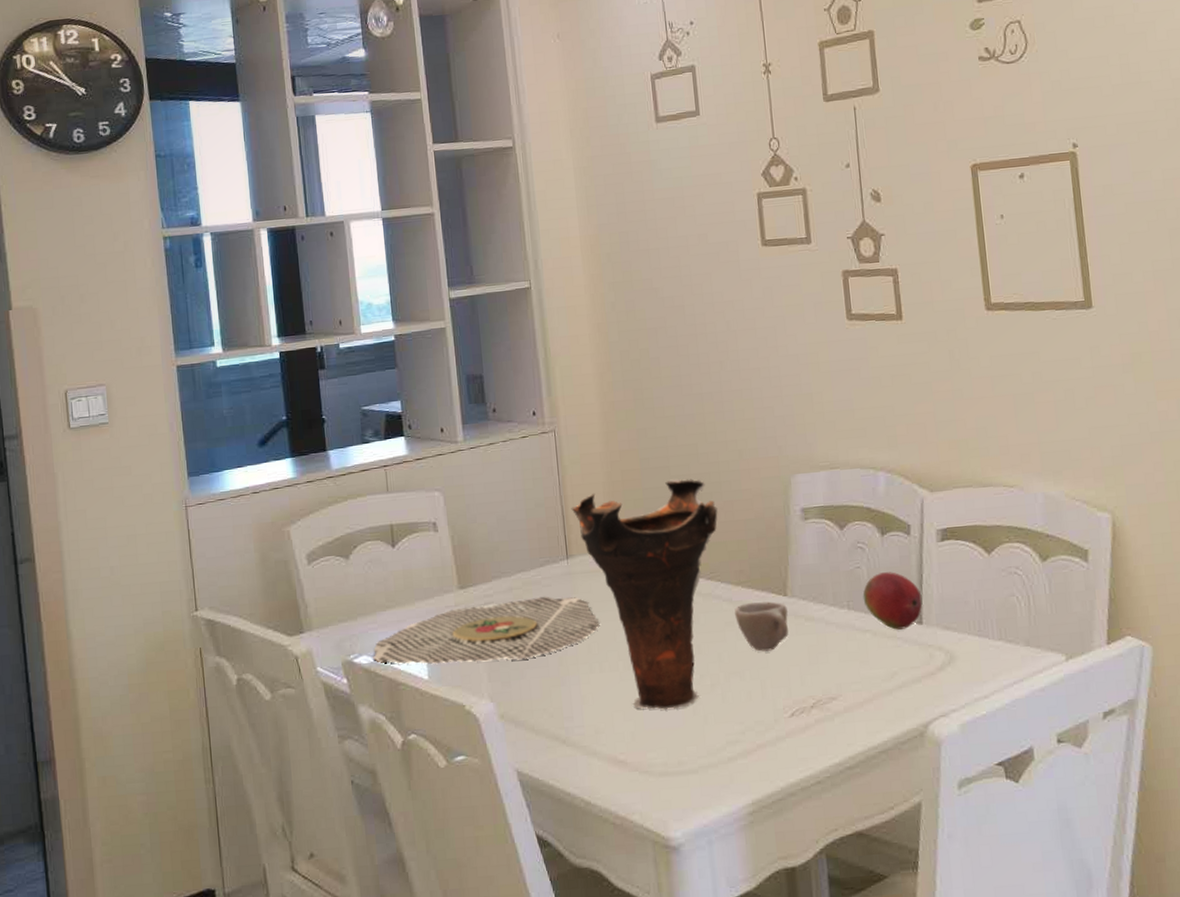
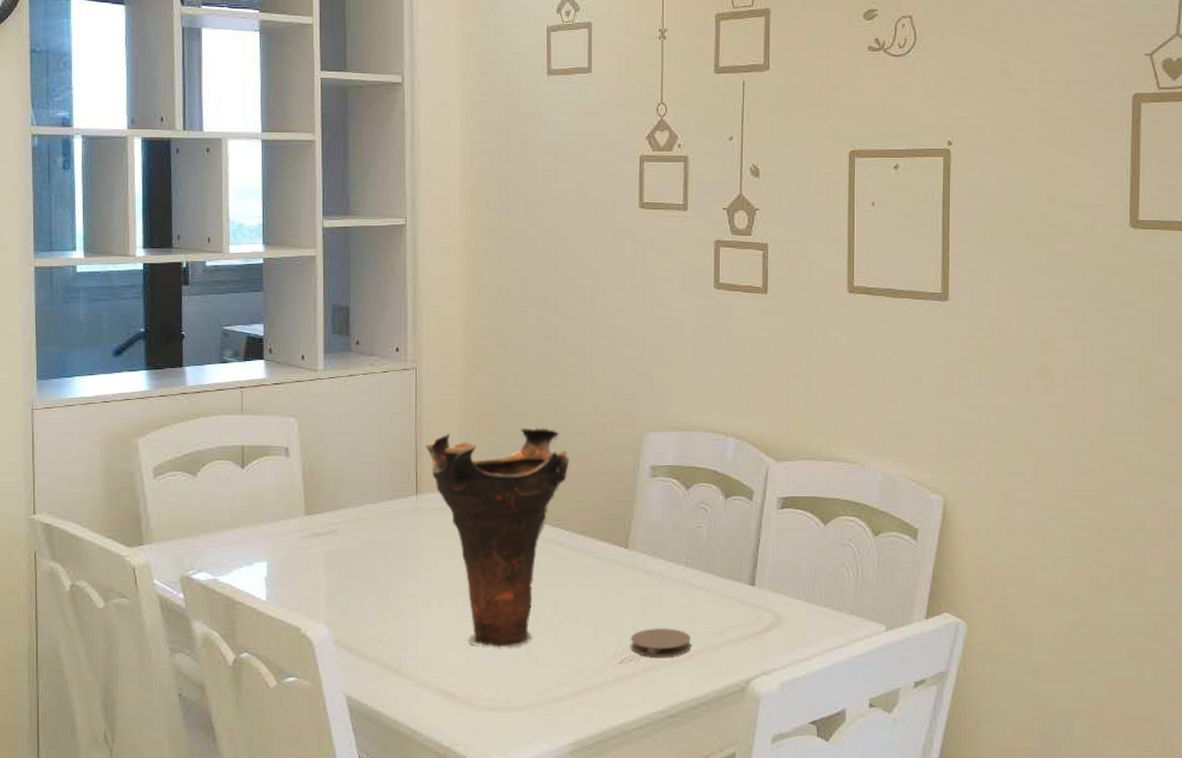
napkin: present [373,596,600,665] -> none [212,529,443,589]
cup: present [734,601,789,652] -> none [576,552,628,600]
coaster: none [799,675,864,707] -> present [630,627,692,657]
fruit: present [862,572,922,630] -> none [701,534,757,589]

